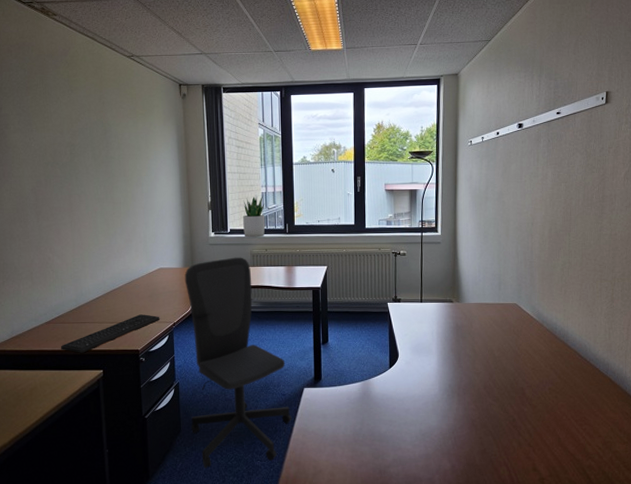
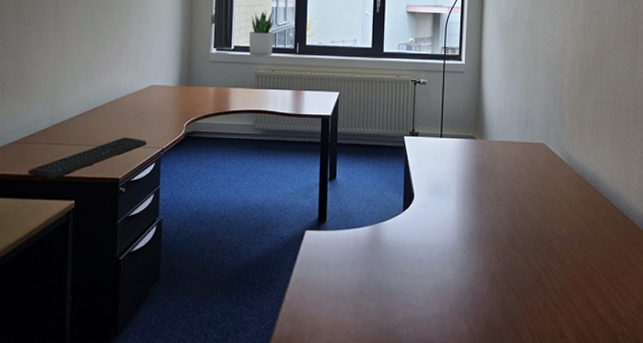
office chair: present [184,257,292,469] -> none [172,77,290,323]

